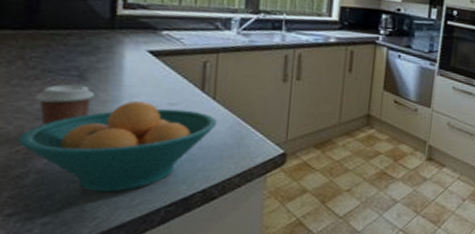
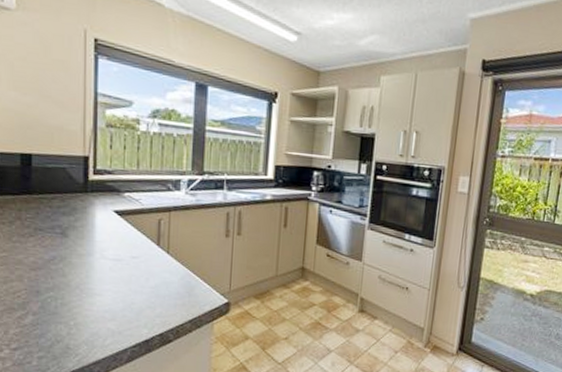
fruit bowl: present [17,101,217,192] -> none [18,255,171,333]
coffee cup: present [35,84,95,125] -> none [30,240,74,275]

